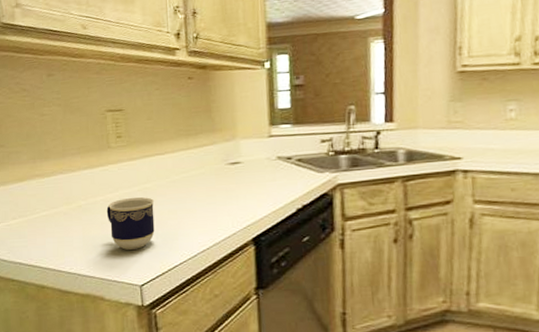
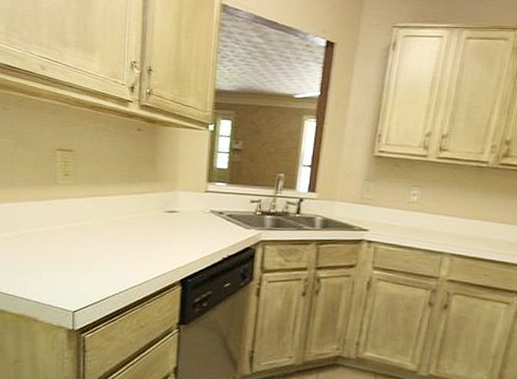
cup: present [106,196,155,250] -> none [47,231,94,279]

